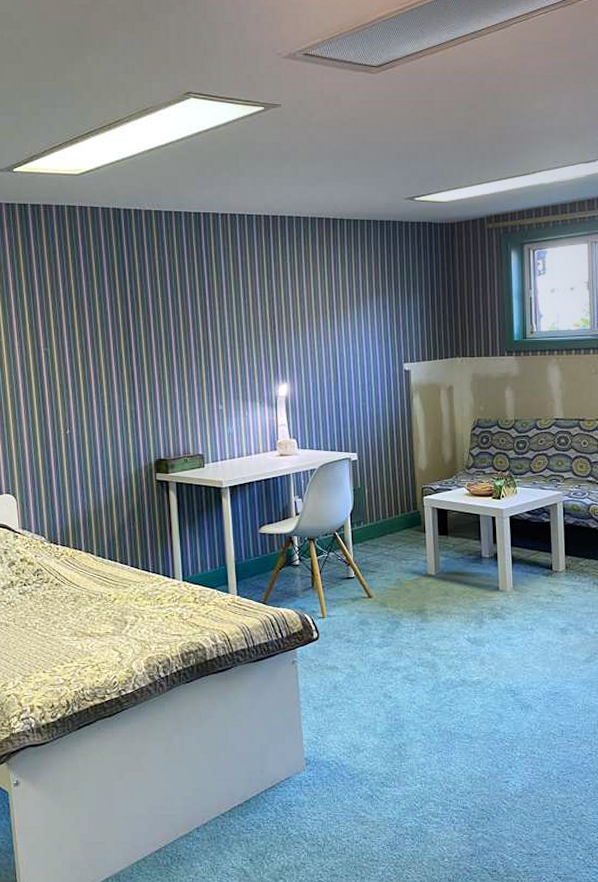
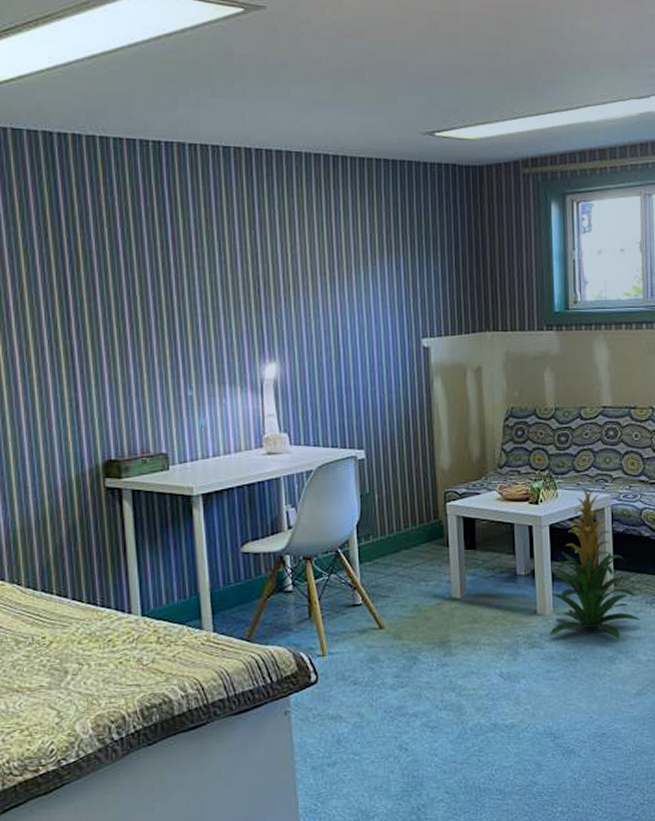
indoor plant: none [509,485,589,613] -> present [549,487,641,638]

